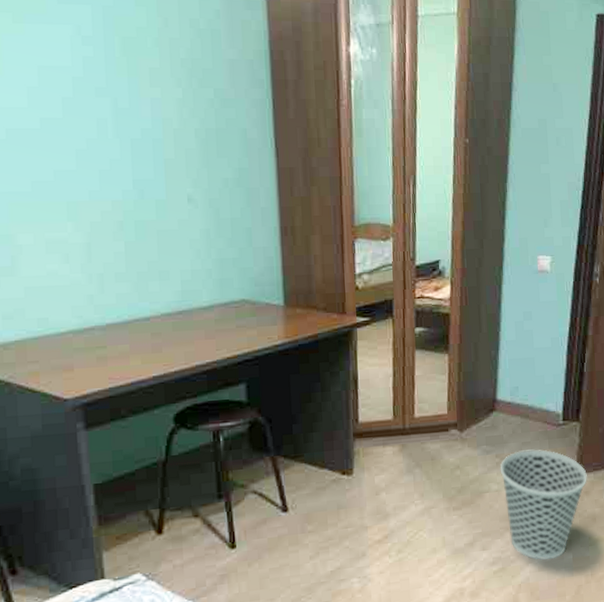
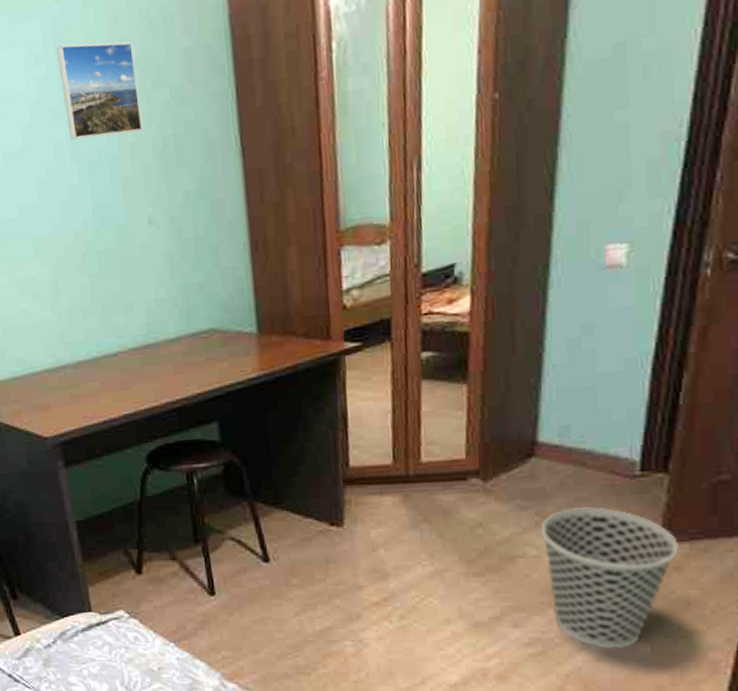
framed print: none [106,32,187,121] -> present [57,42,143,140]

